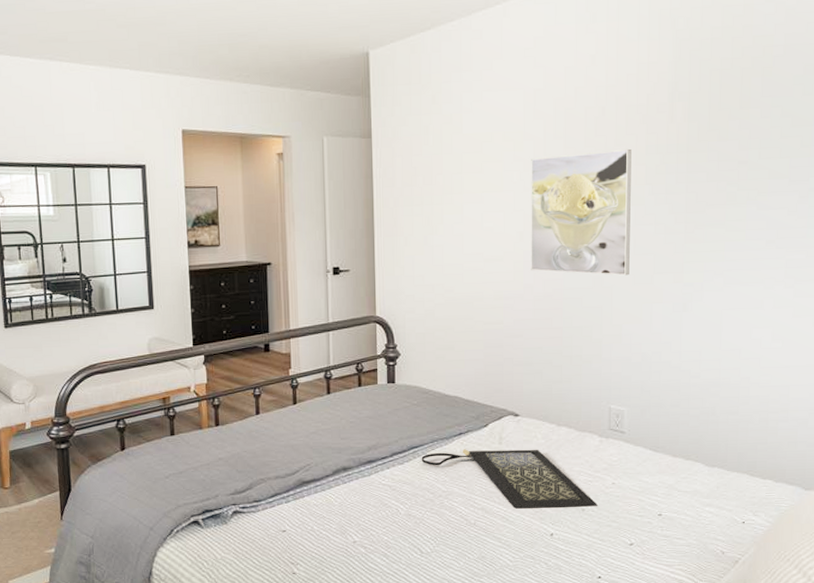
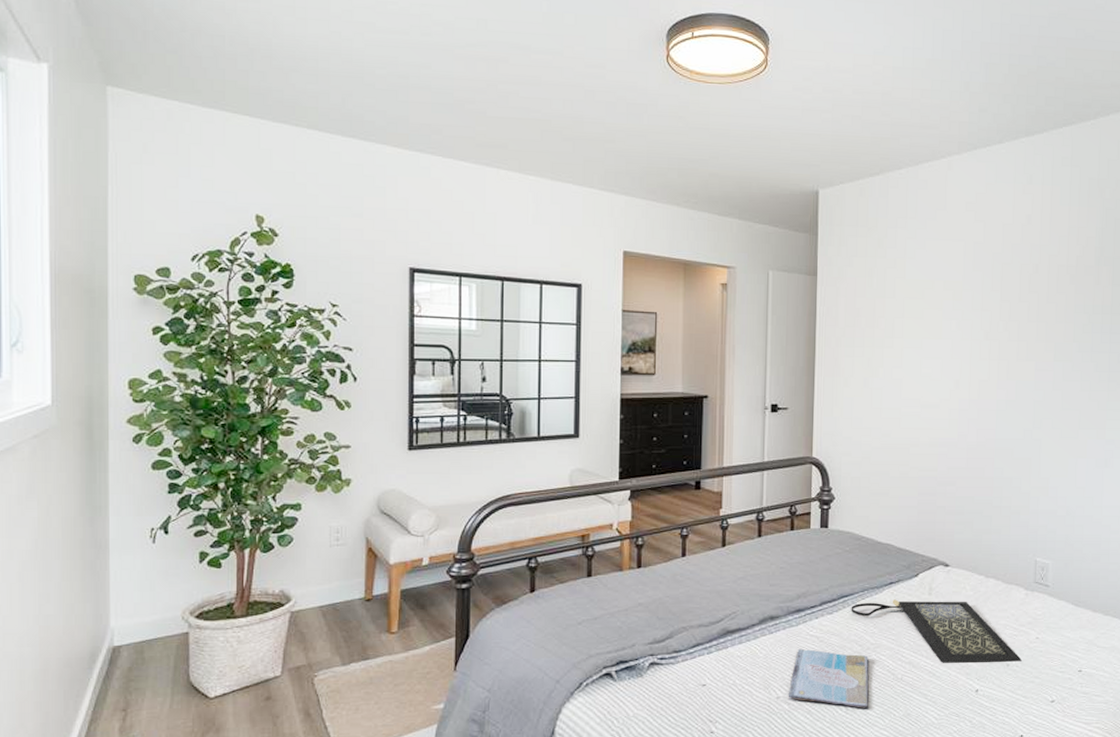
book: none [364,497,443,551] -> present [788,649,869,708]
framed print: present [531,148,632,276] -> none [965,306,1062,429]

